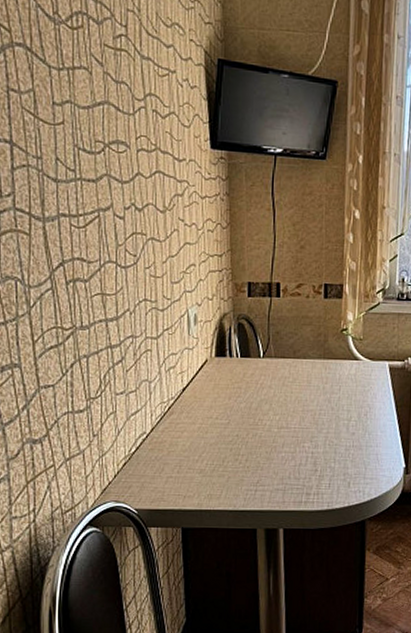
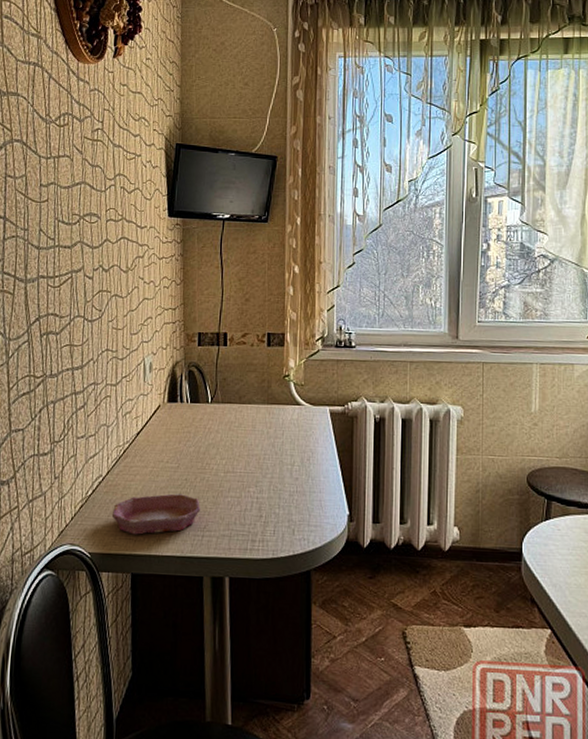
bowl: none [158,450,254,491] -> present [111,493,201,535]

